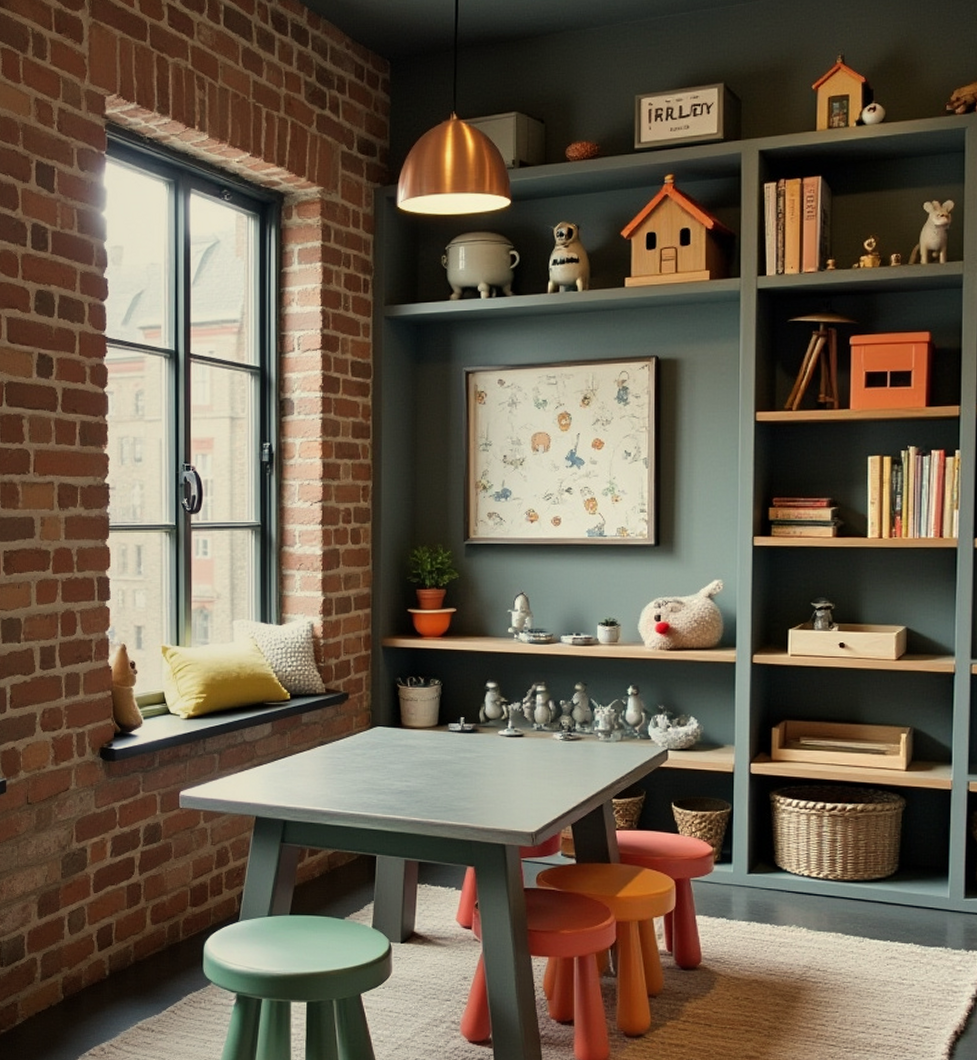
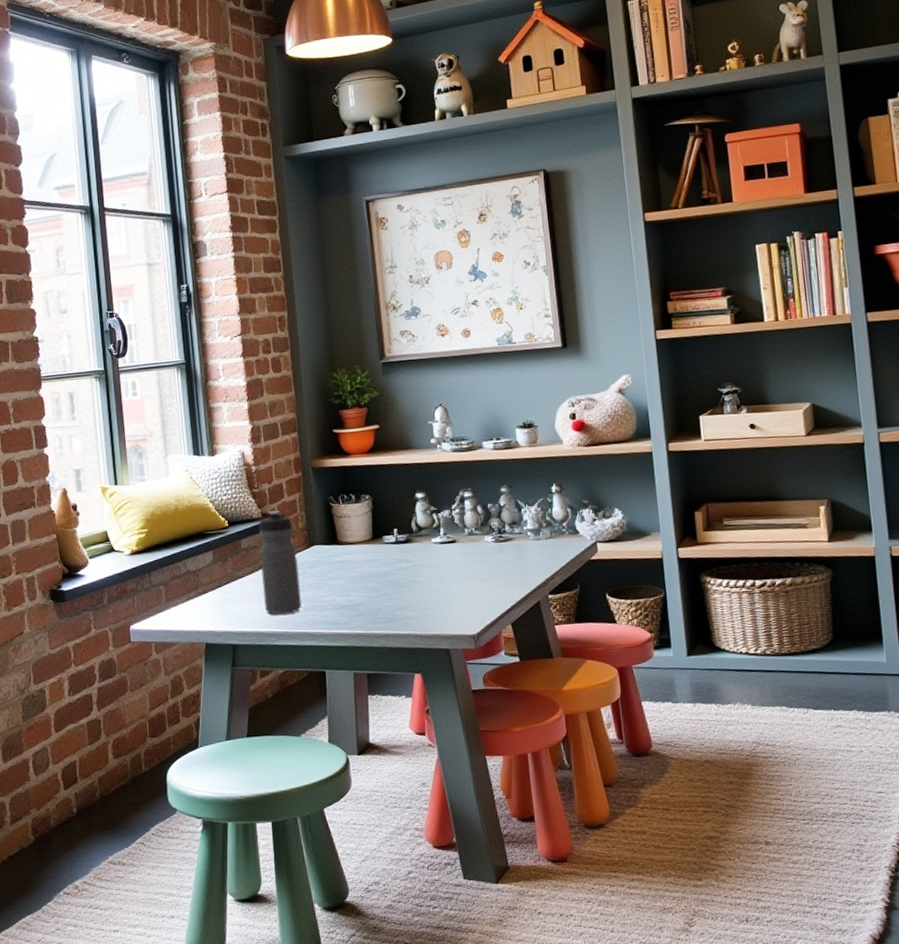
water bottle: none [319,687,359,794] -> present [258,510,302,615]

